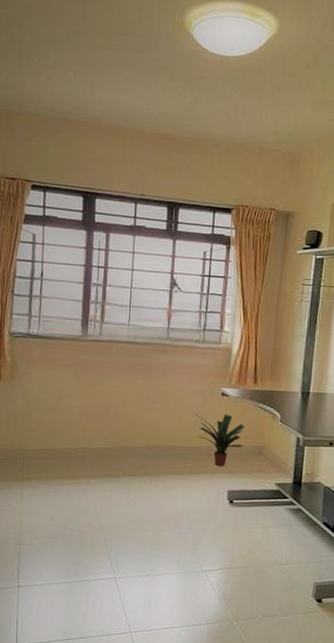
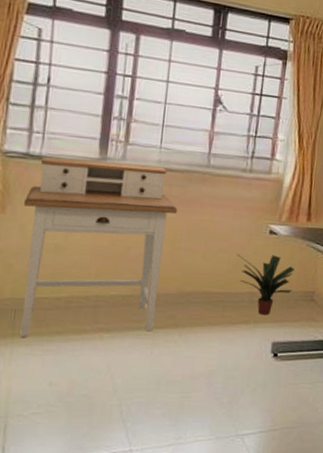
desk: none [27,335,145,481] -> present [19,157,178,337]

